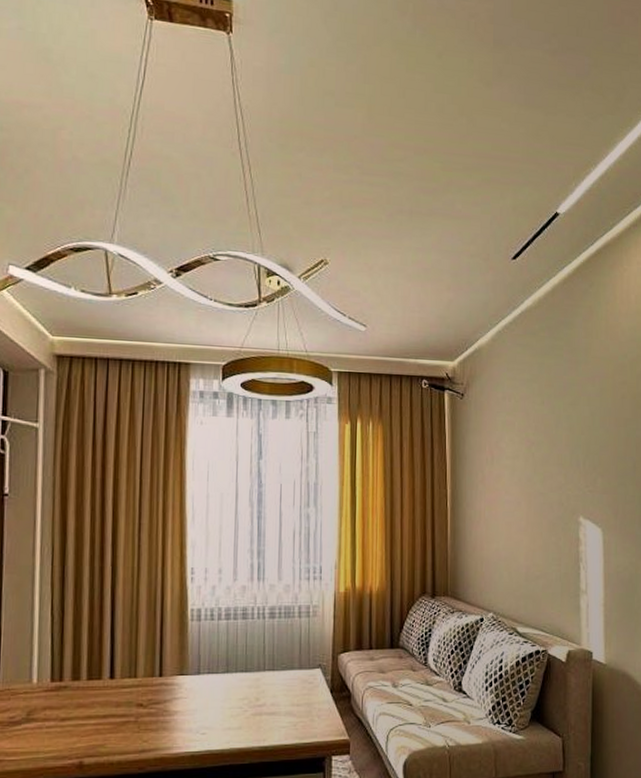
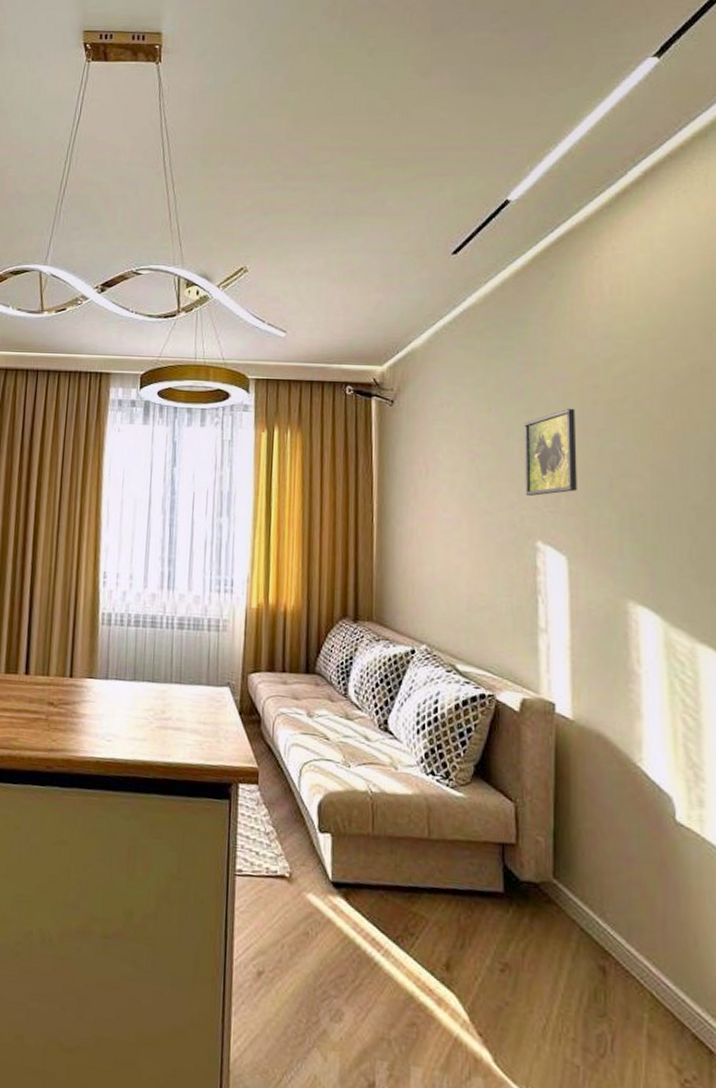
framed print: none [570,401,610,479] -> present [524,408,577,497]

